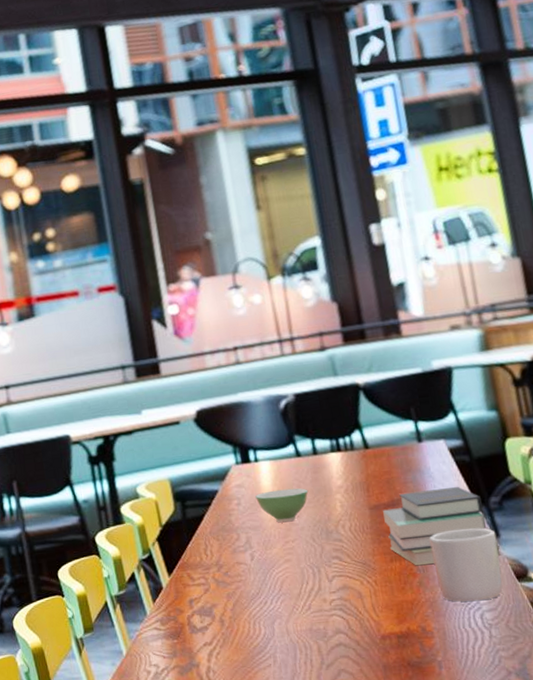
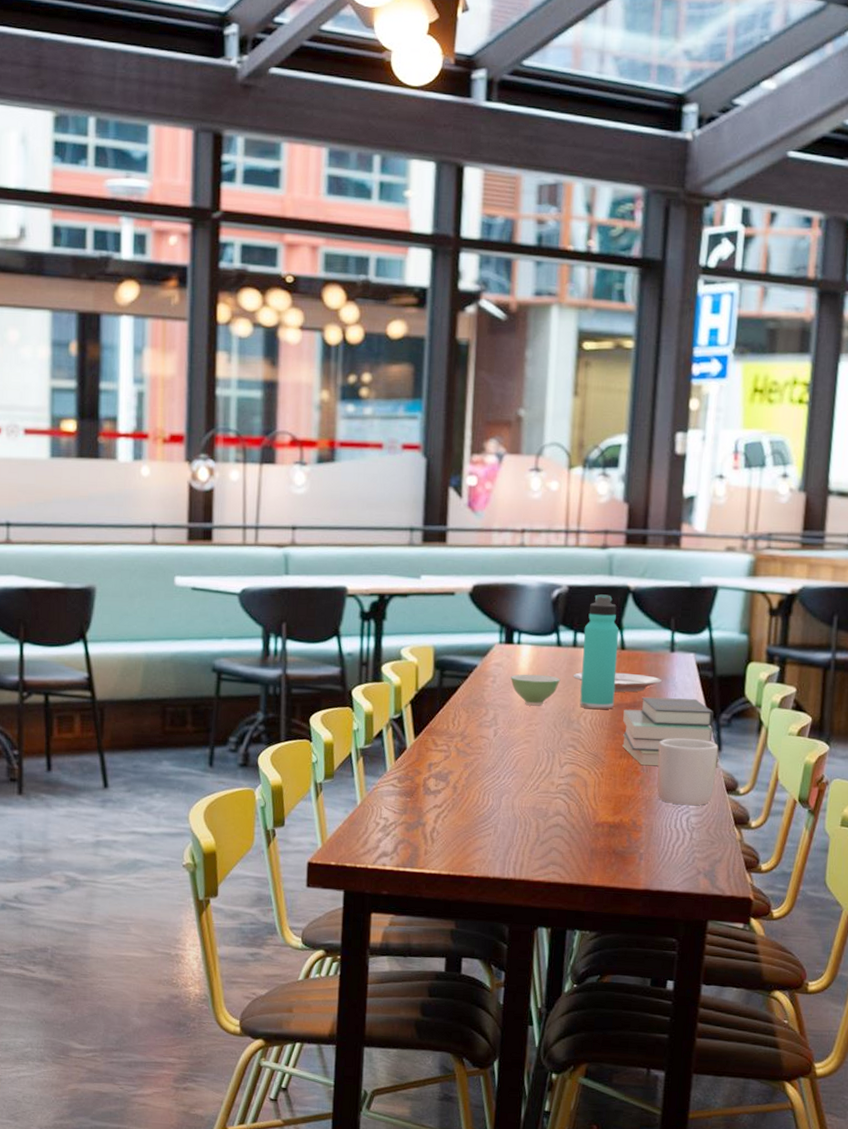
thermos bottle: none [320,396,372,516] -> present [579,594,619,710]
plate: none [320,470,417,493] -> present [572,672,663,692]

